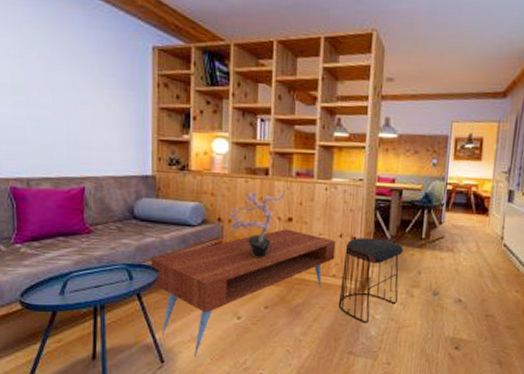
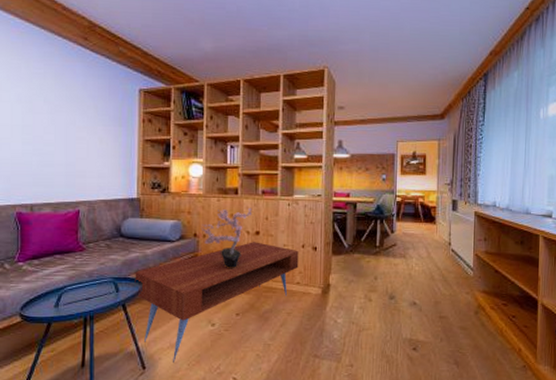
stool: present [338,238,404,324] -> none [303,248,360,328]

